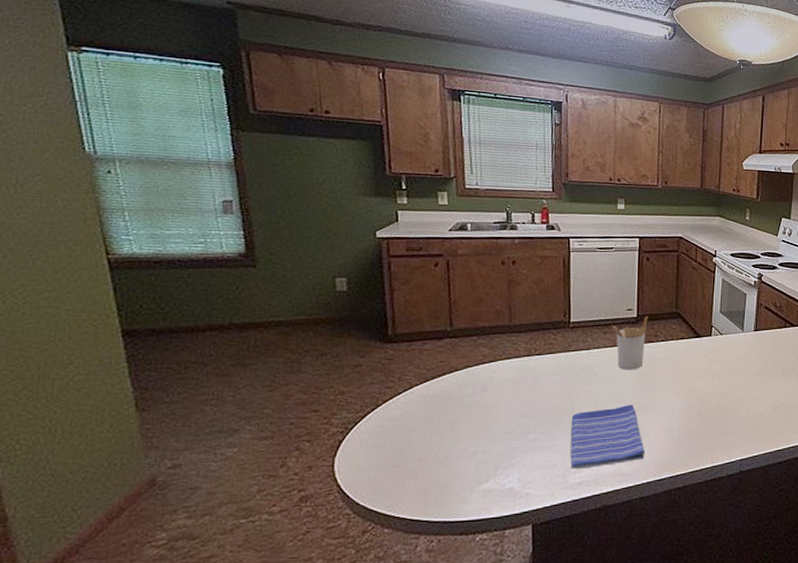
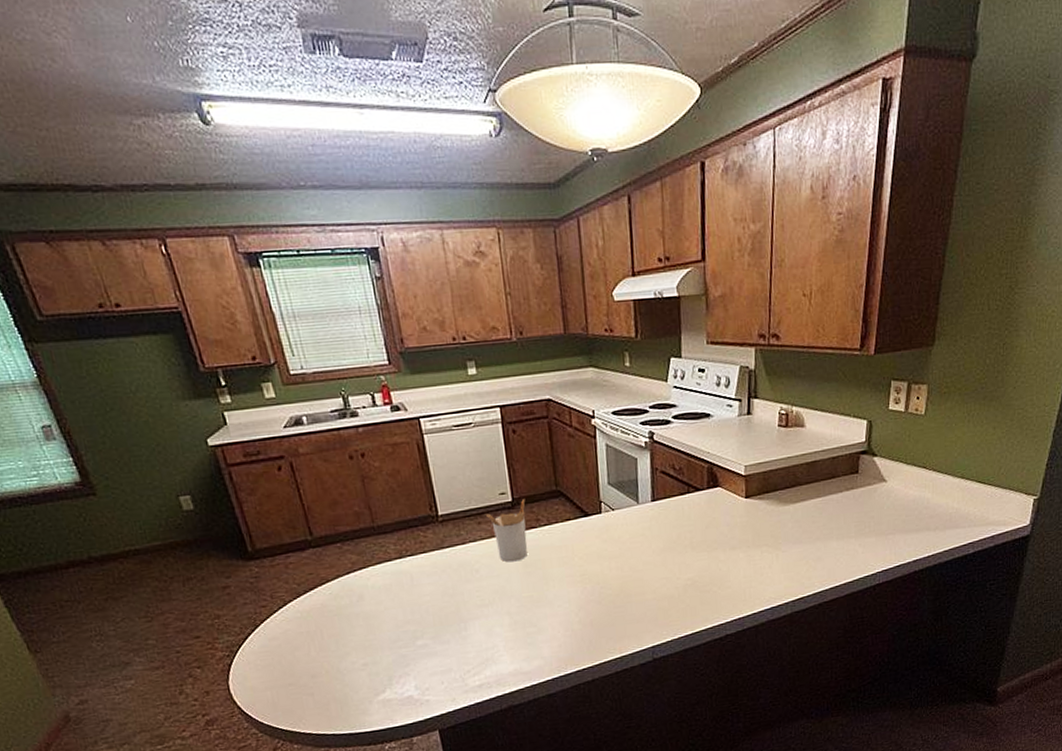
dish towel: present [570,404,645,470] -> none [459,598,545,672]

